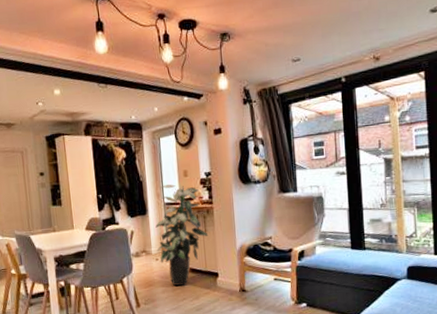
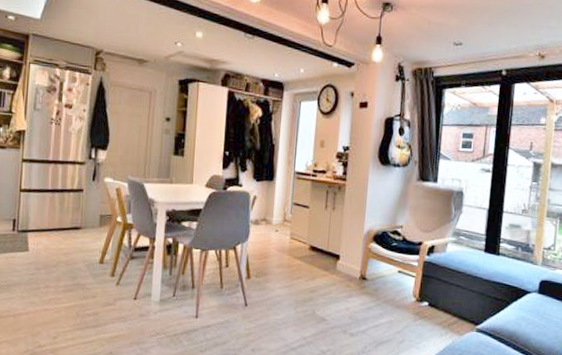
indoor plant: present [155,184,209,286] -> none [278,152,336,264]

